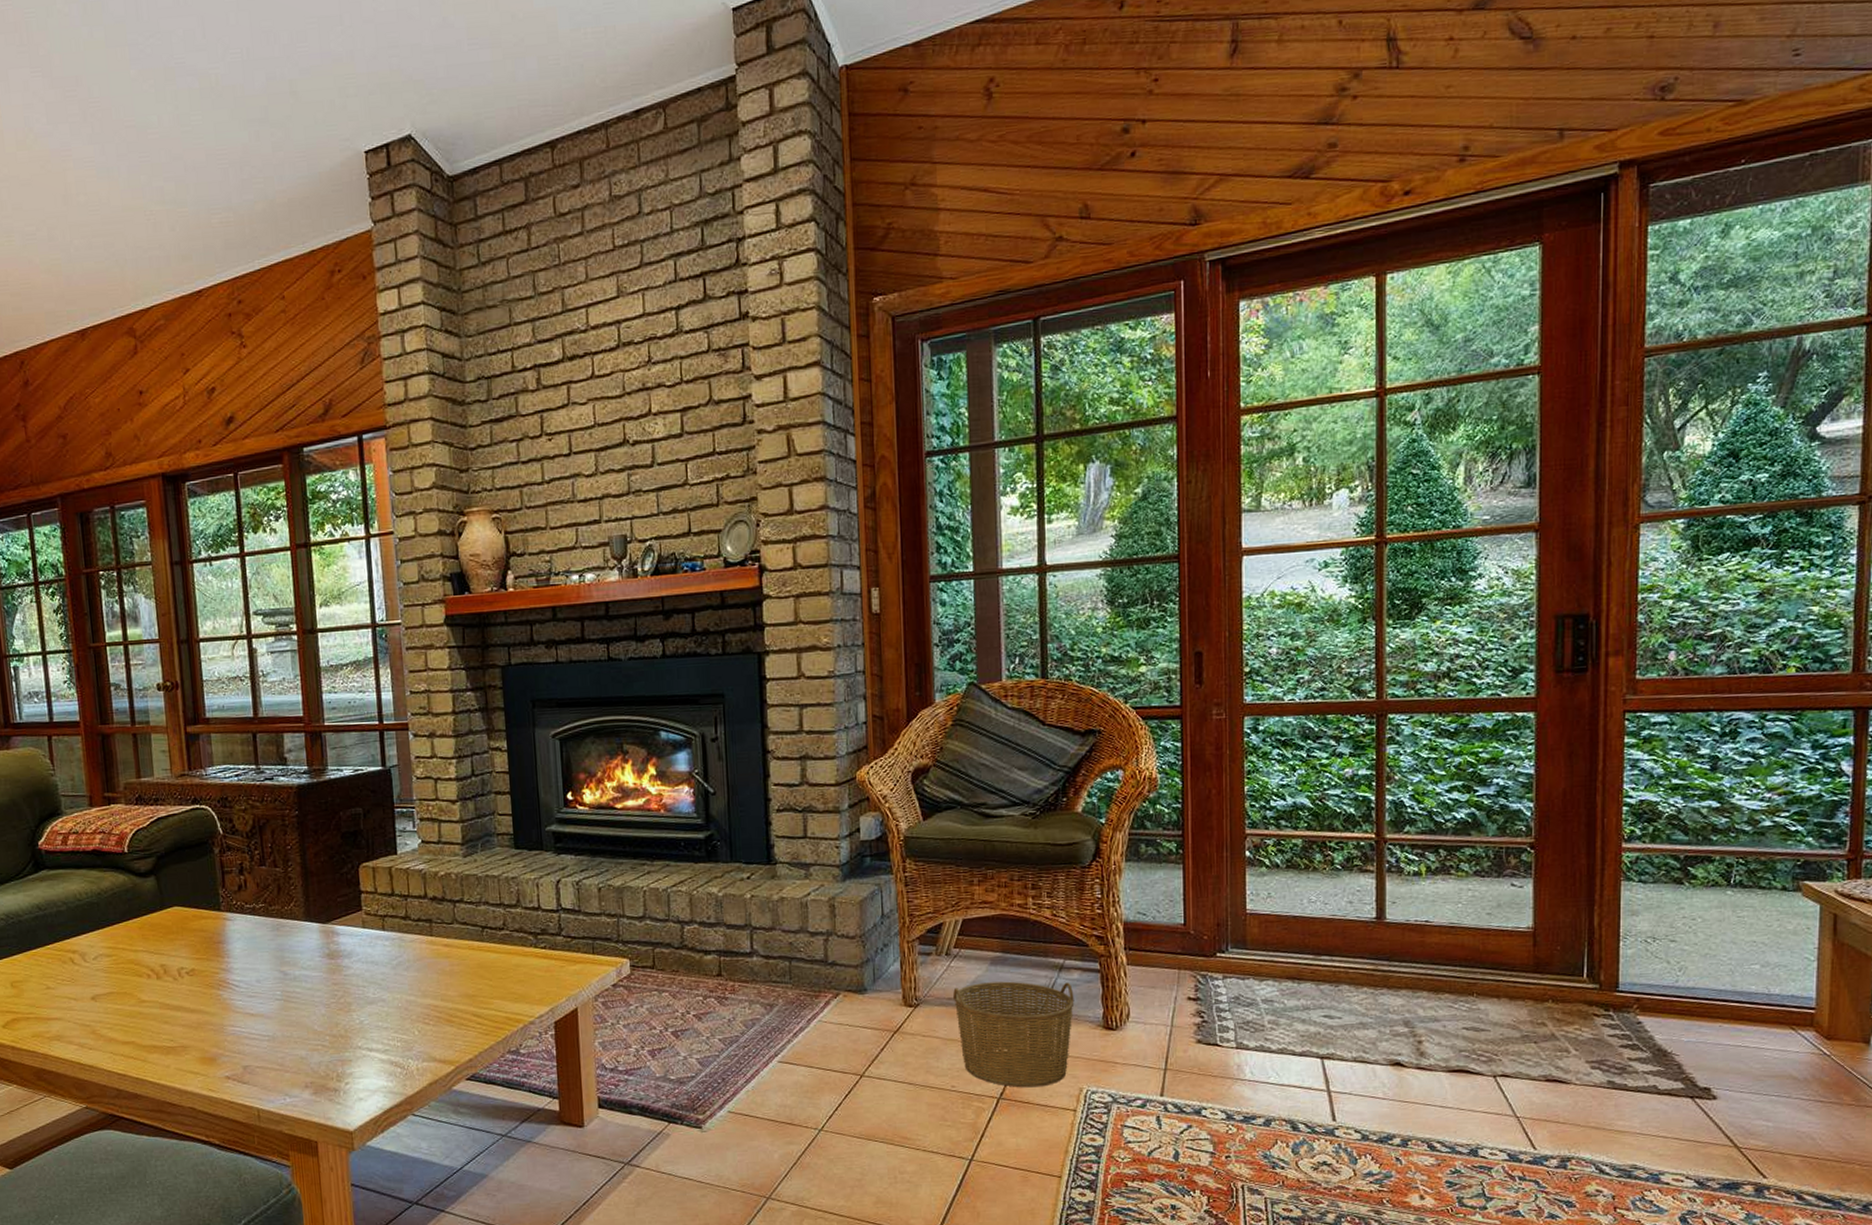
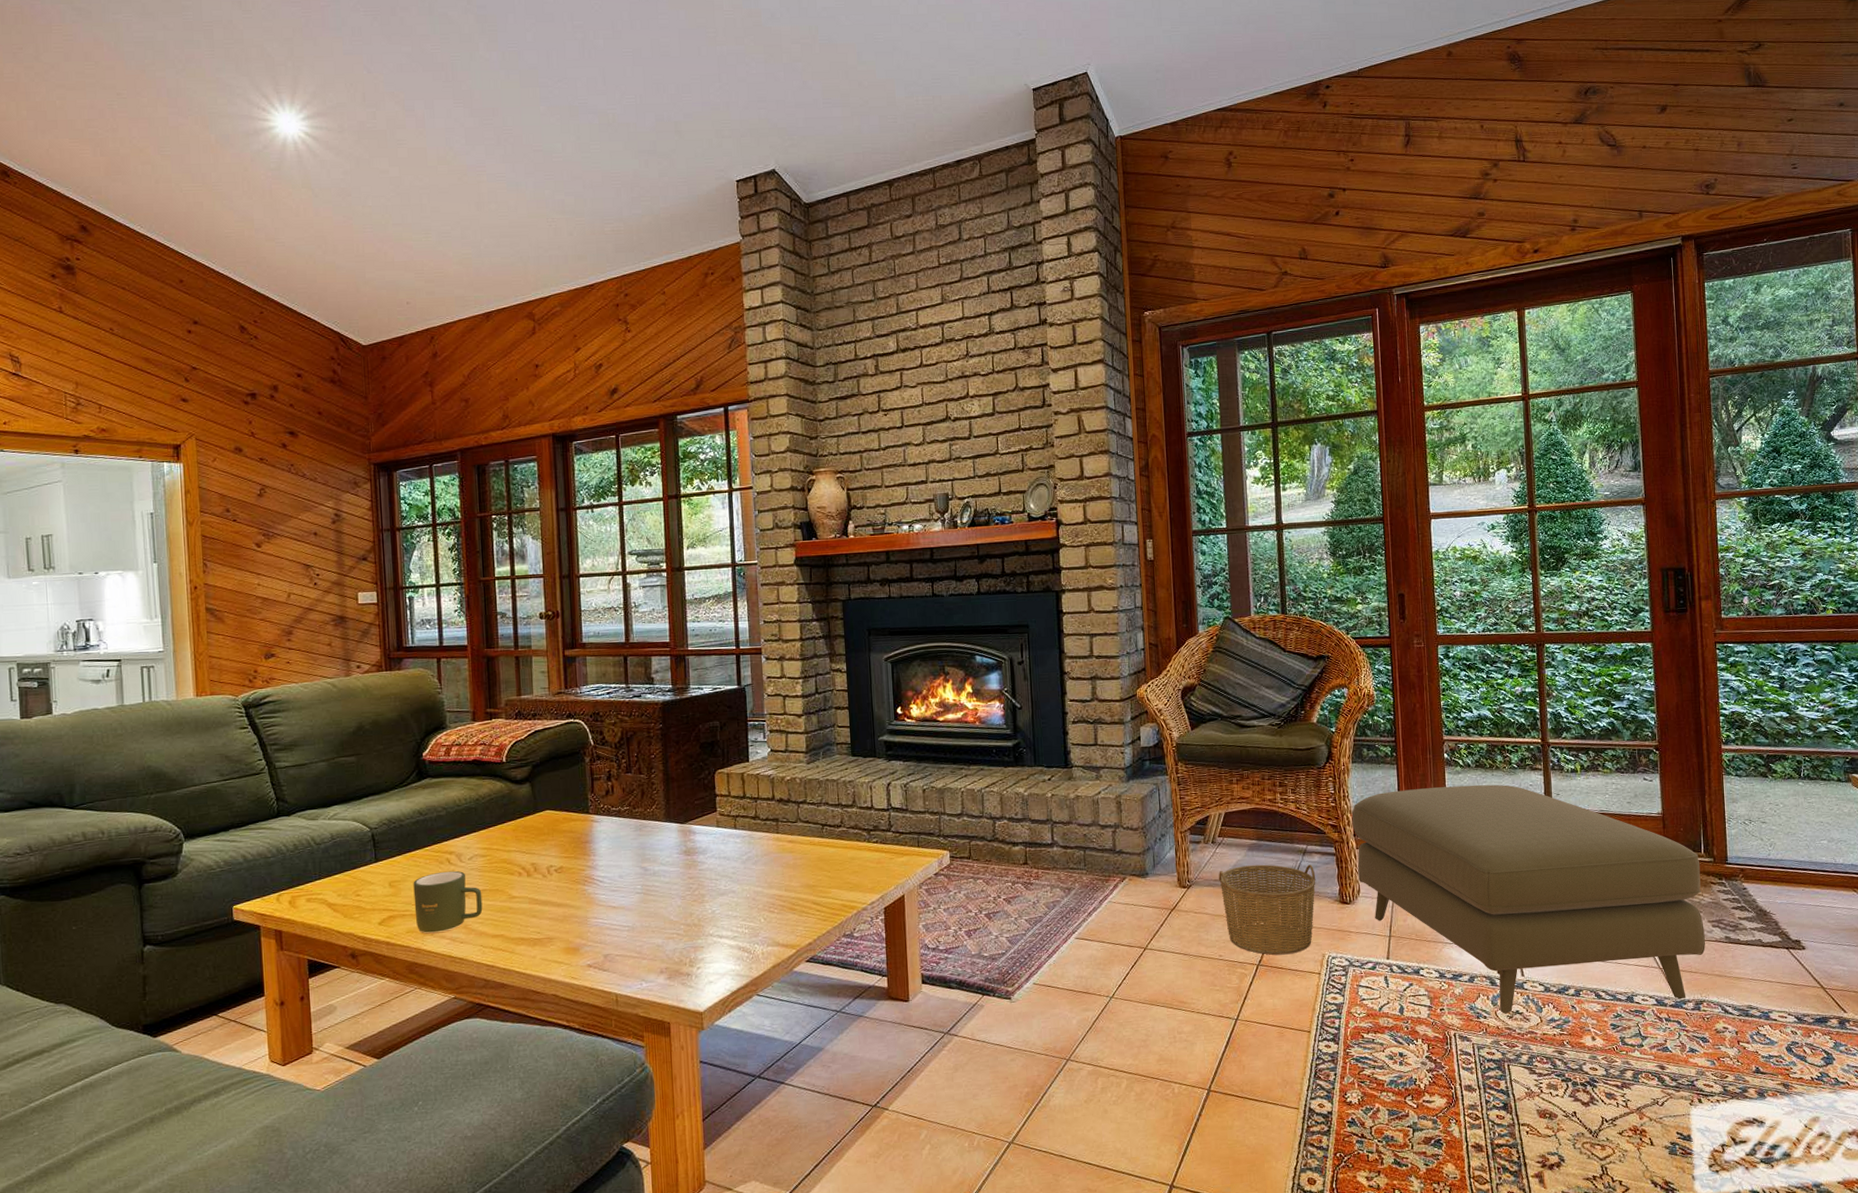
mug: none [36,971,111,1039] -> present [413,870,483,934]
ottoman: none [1122,889,1581,1165] -> present [1351,784,1706,1014]

